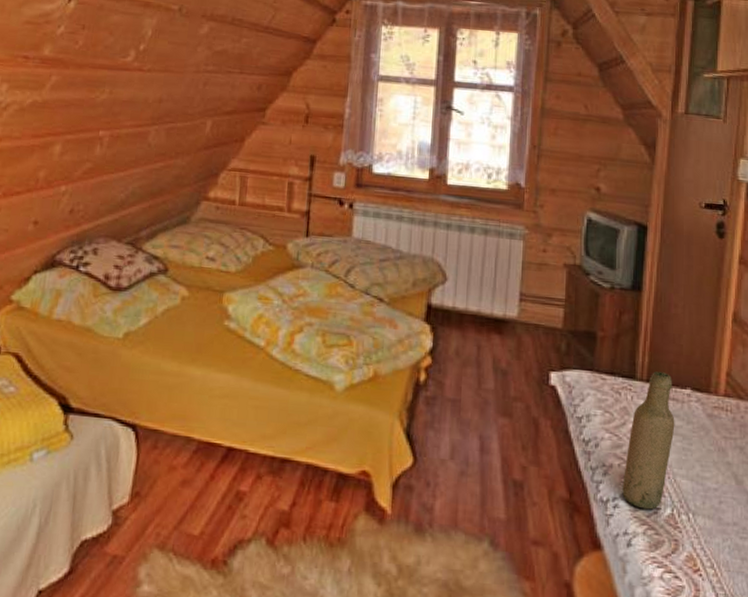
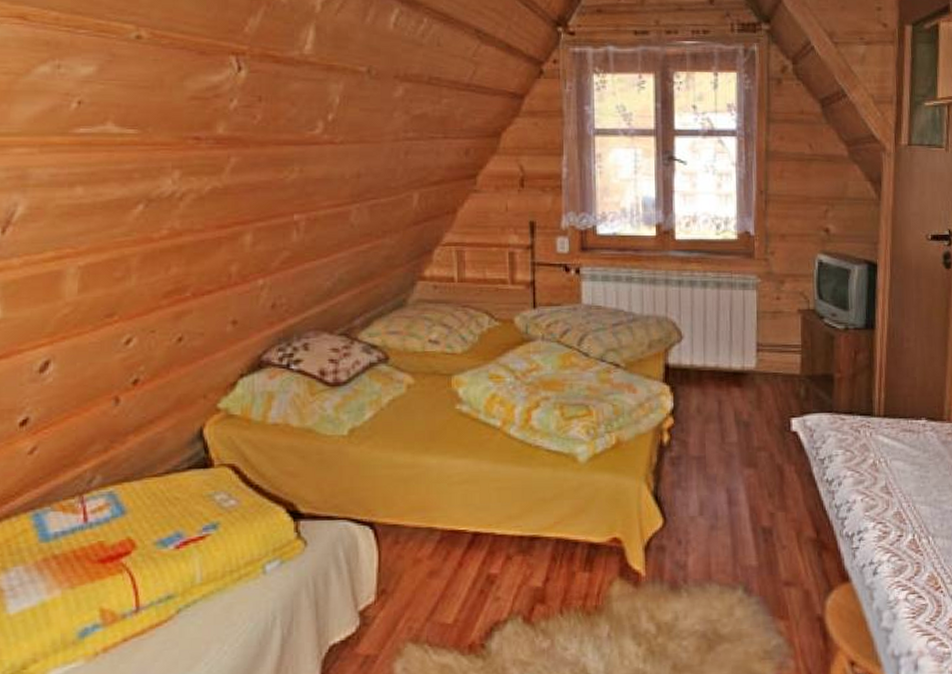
bottle: present [622,371,675,510] -> none [866,406,912,538]

